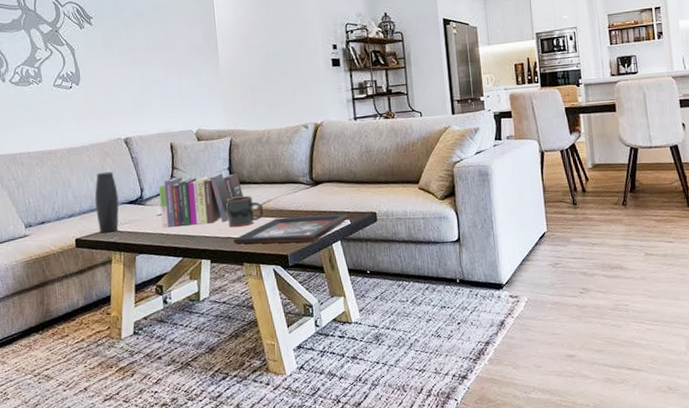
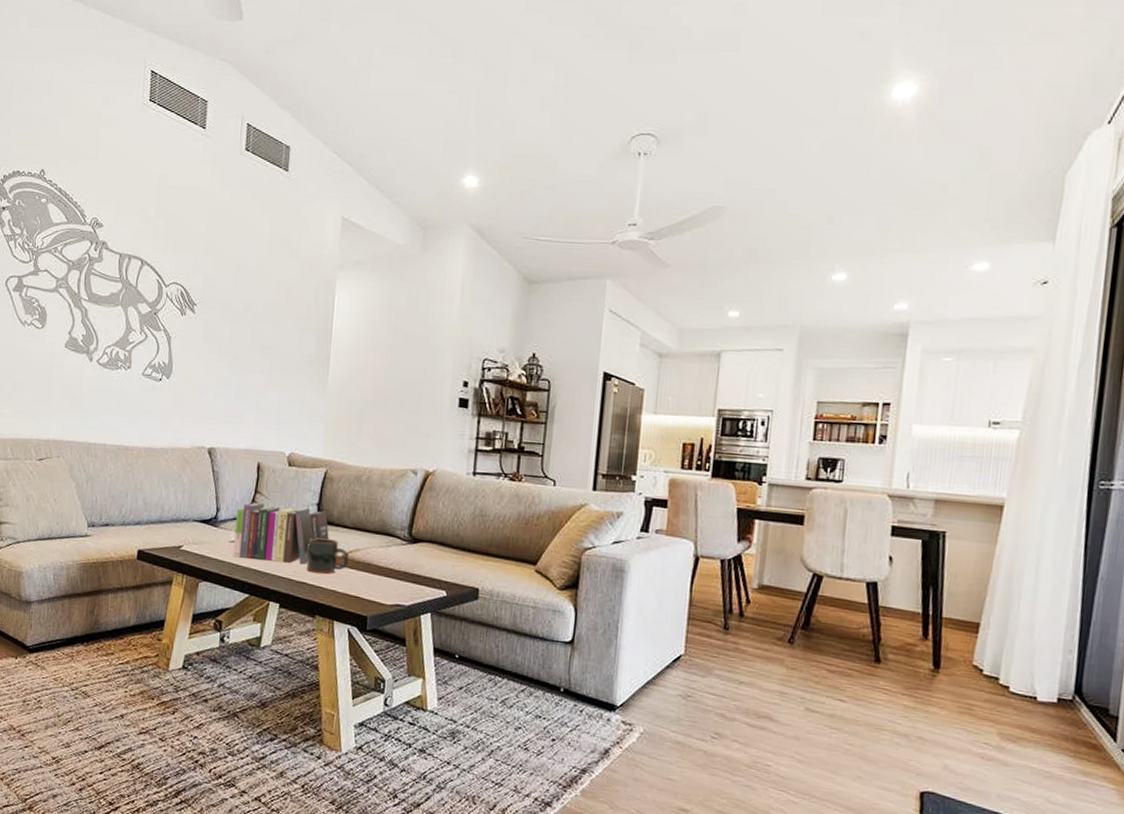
vase: present [94,171,119,233] -> none [164,481,192,551]
decorative tray: present [233,214,348,245] -> none [308,572,445,608]

